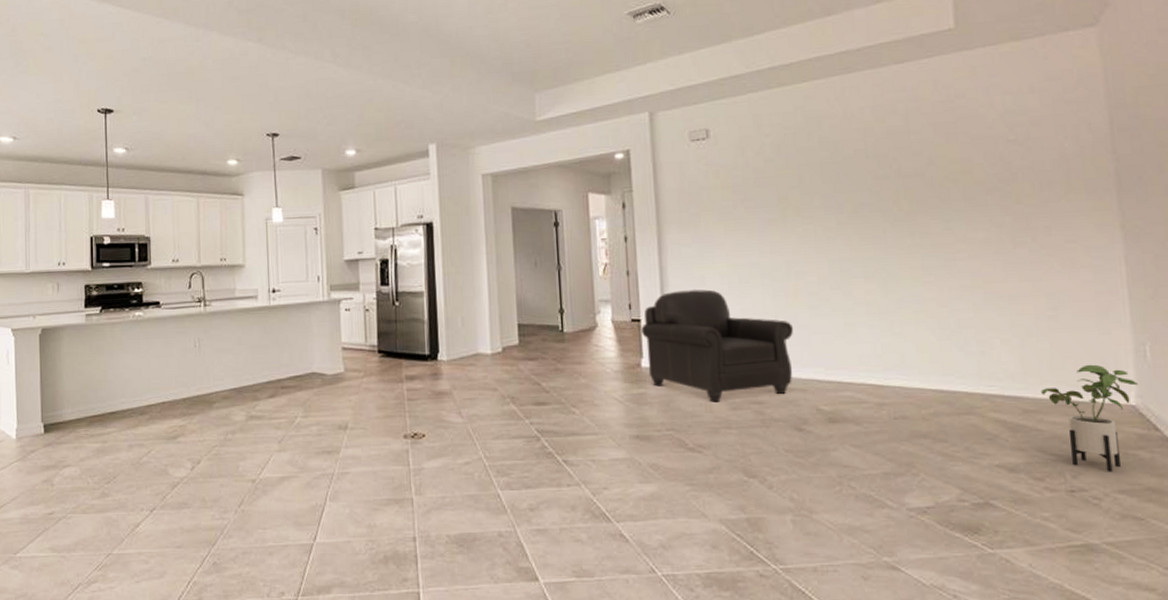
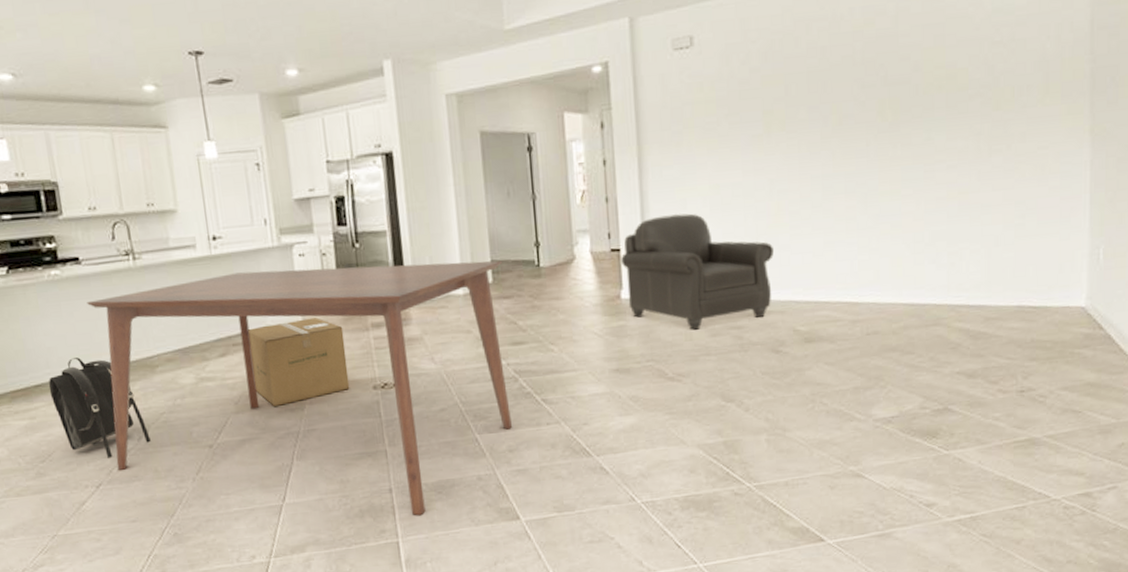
backpack: none [121,390,202,484] -> present [48,357,151,458]
dining table: none [162,322,534,568] -> present [87,260,513,516]
box: none [296,367,383,449] -> present [248,317,350,407]
house plant: present [1041,364,1138,473] -> none [1003,269,1089,372]

